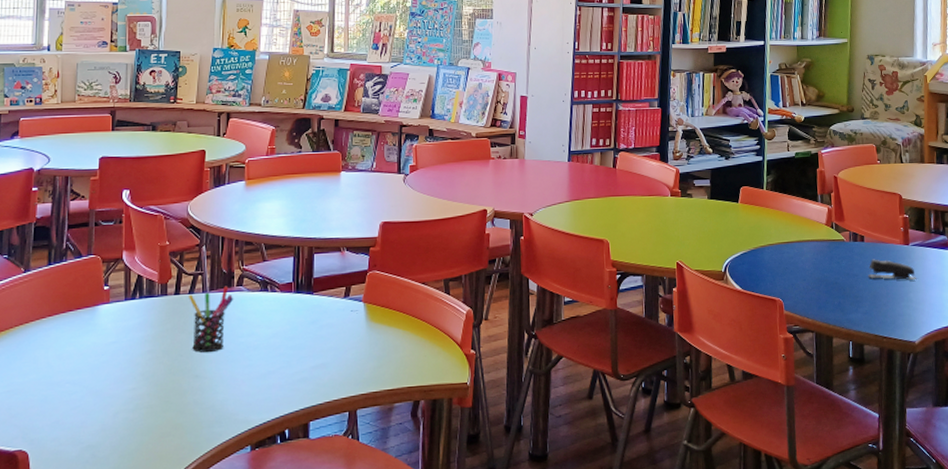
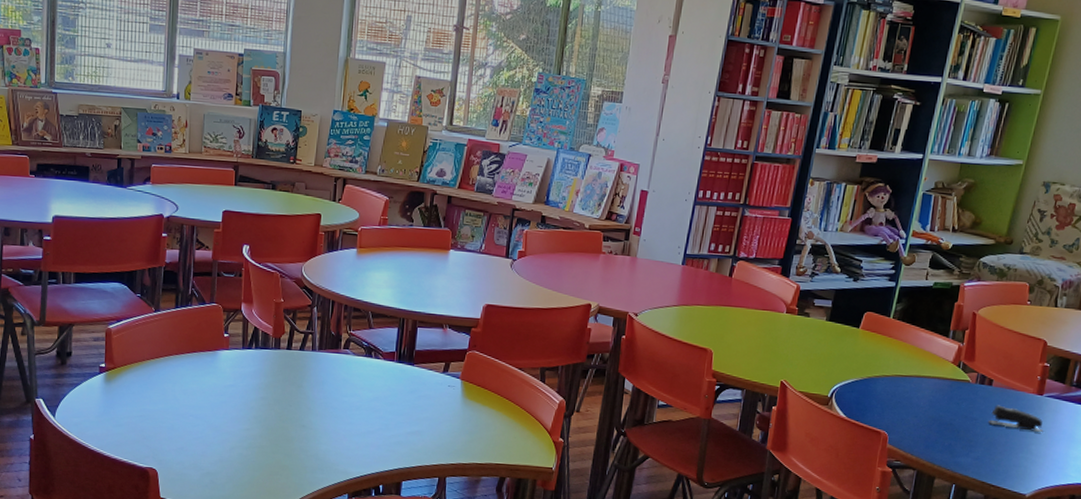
pen holder: present [187,286,234,353] -> none [298,347,341,406]

